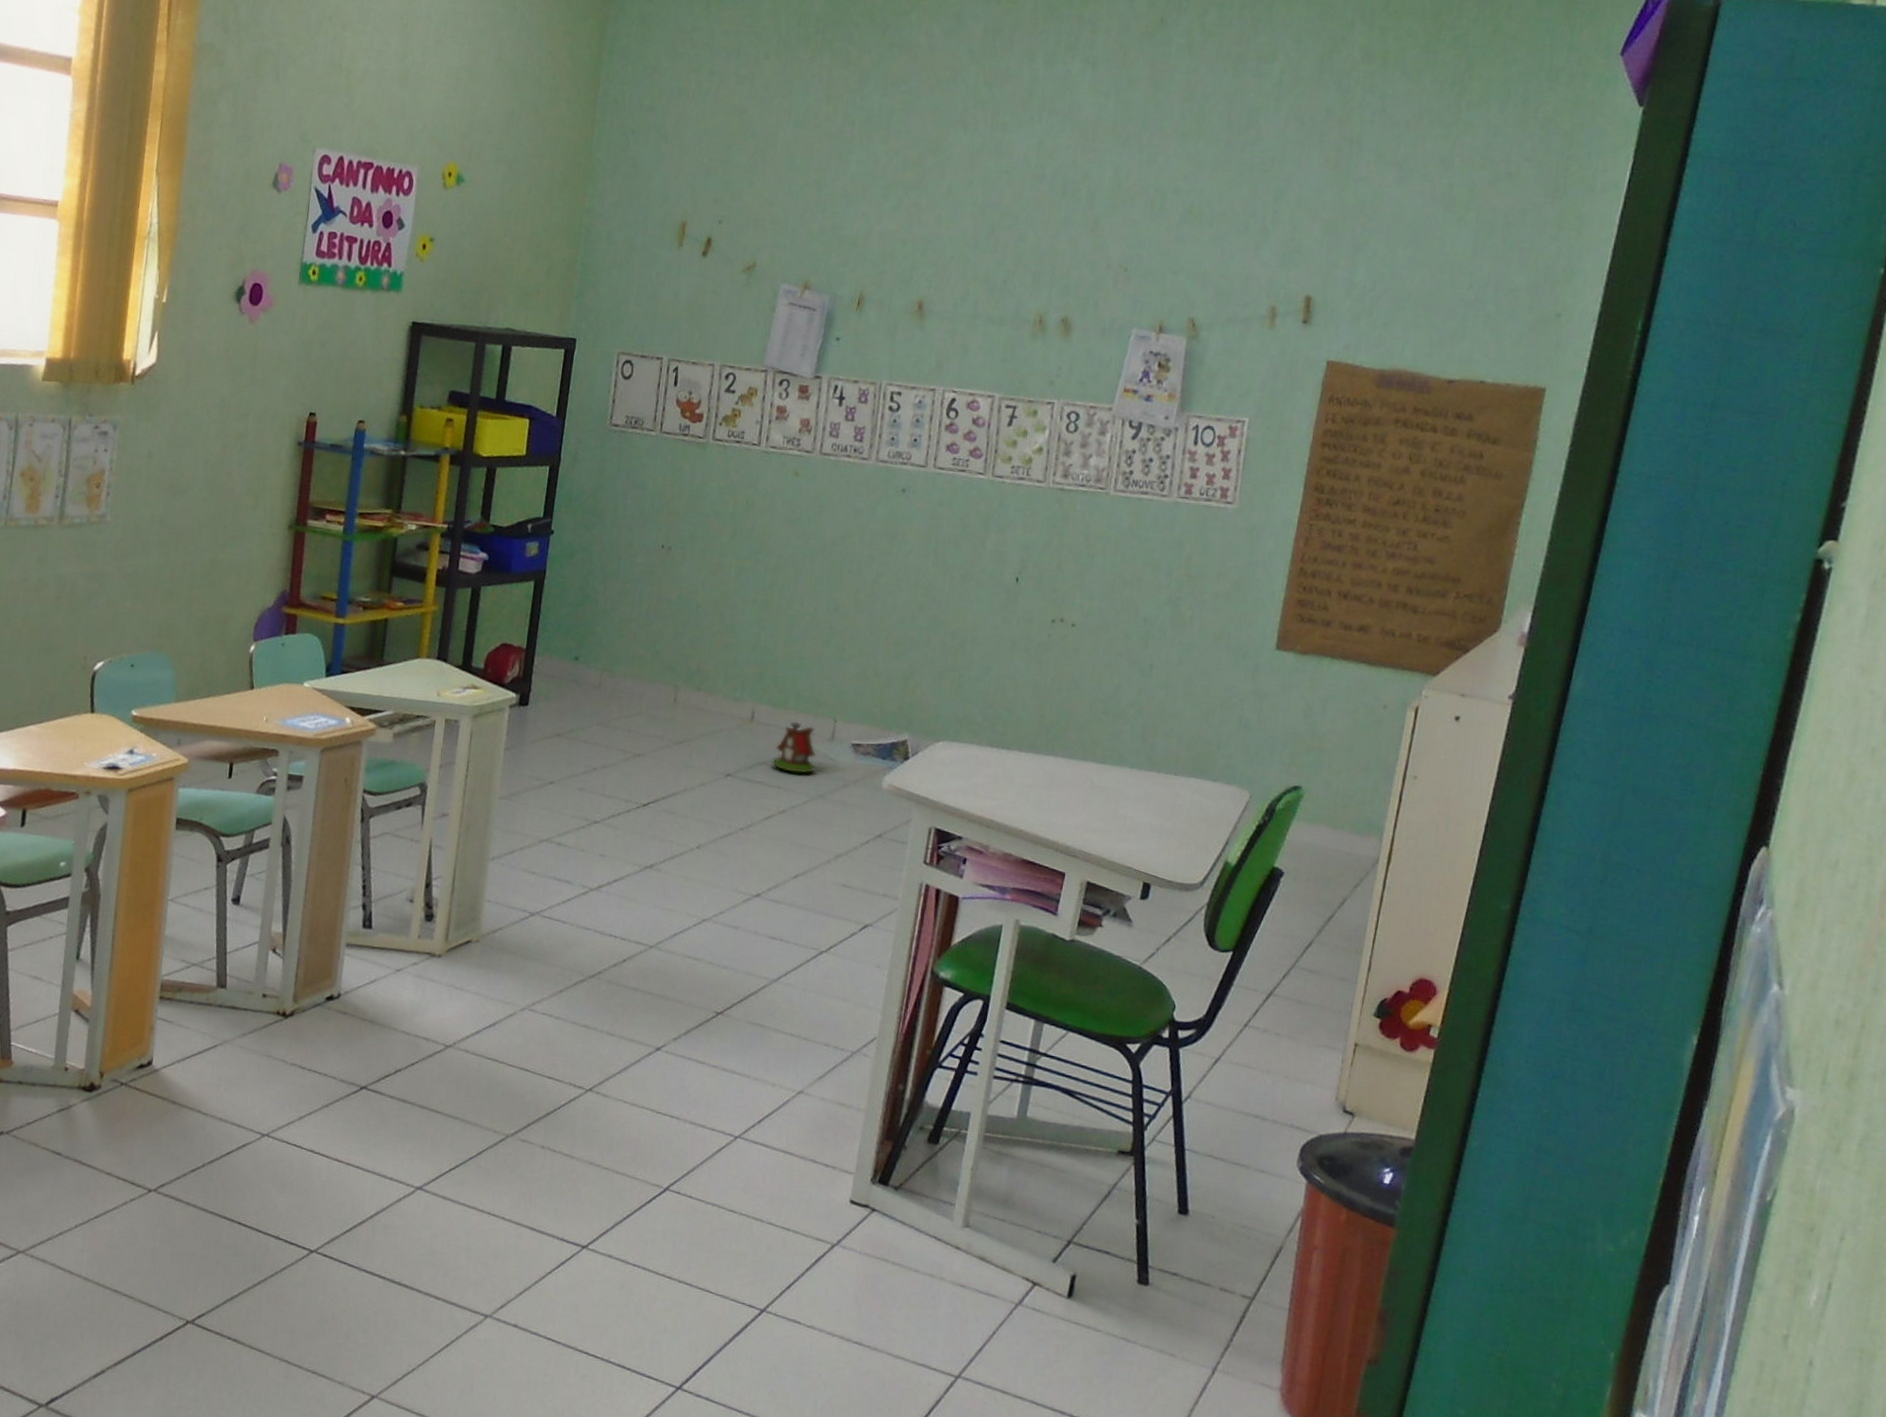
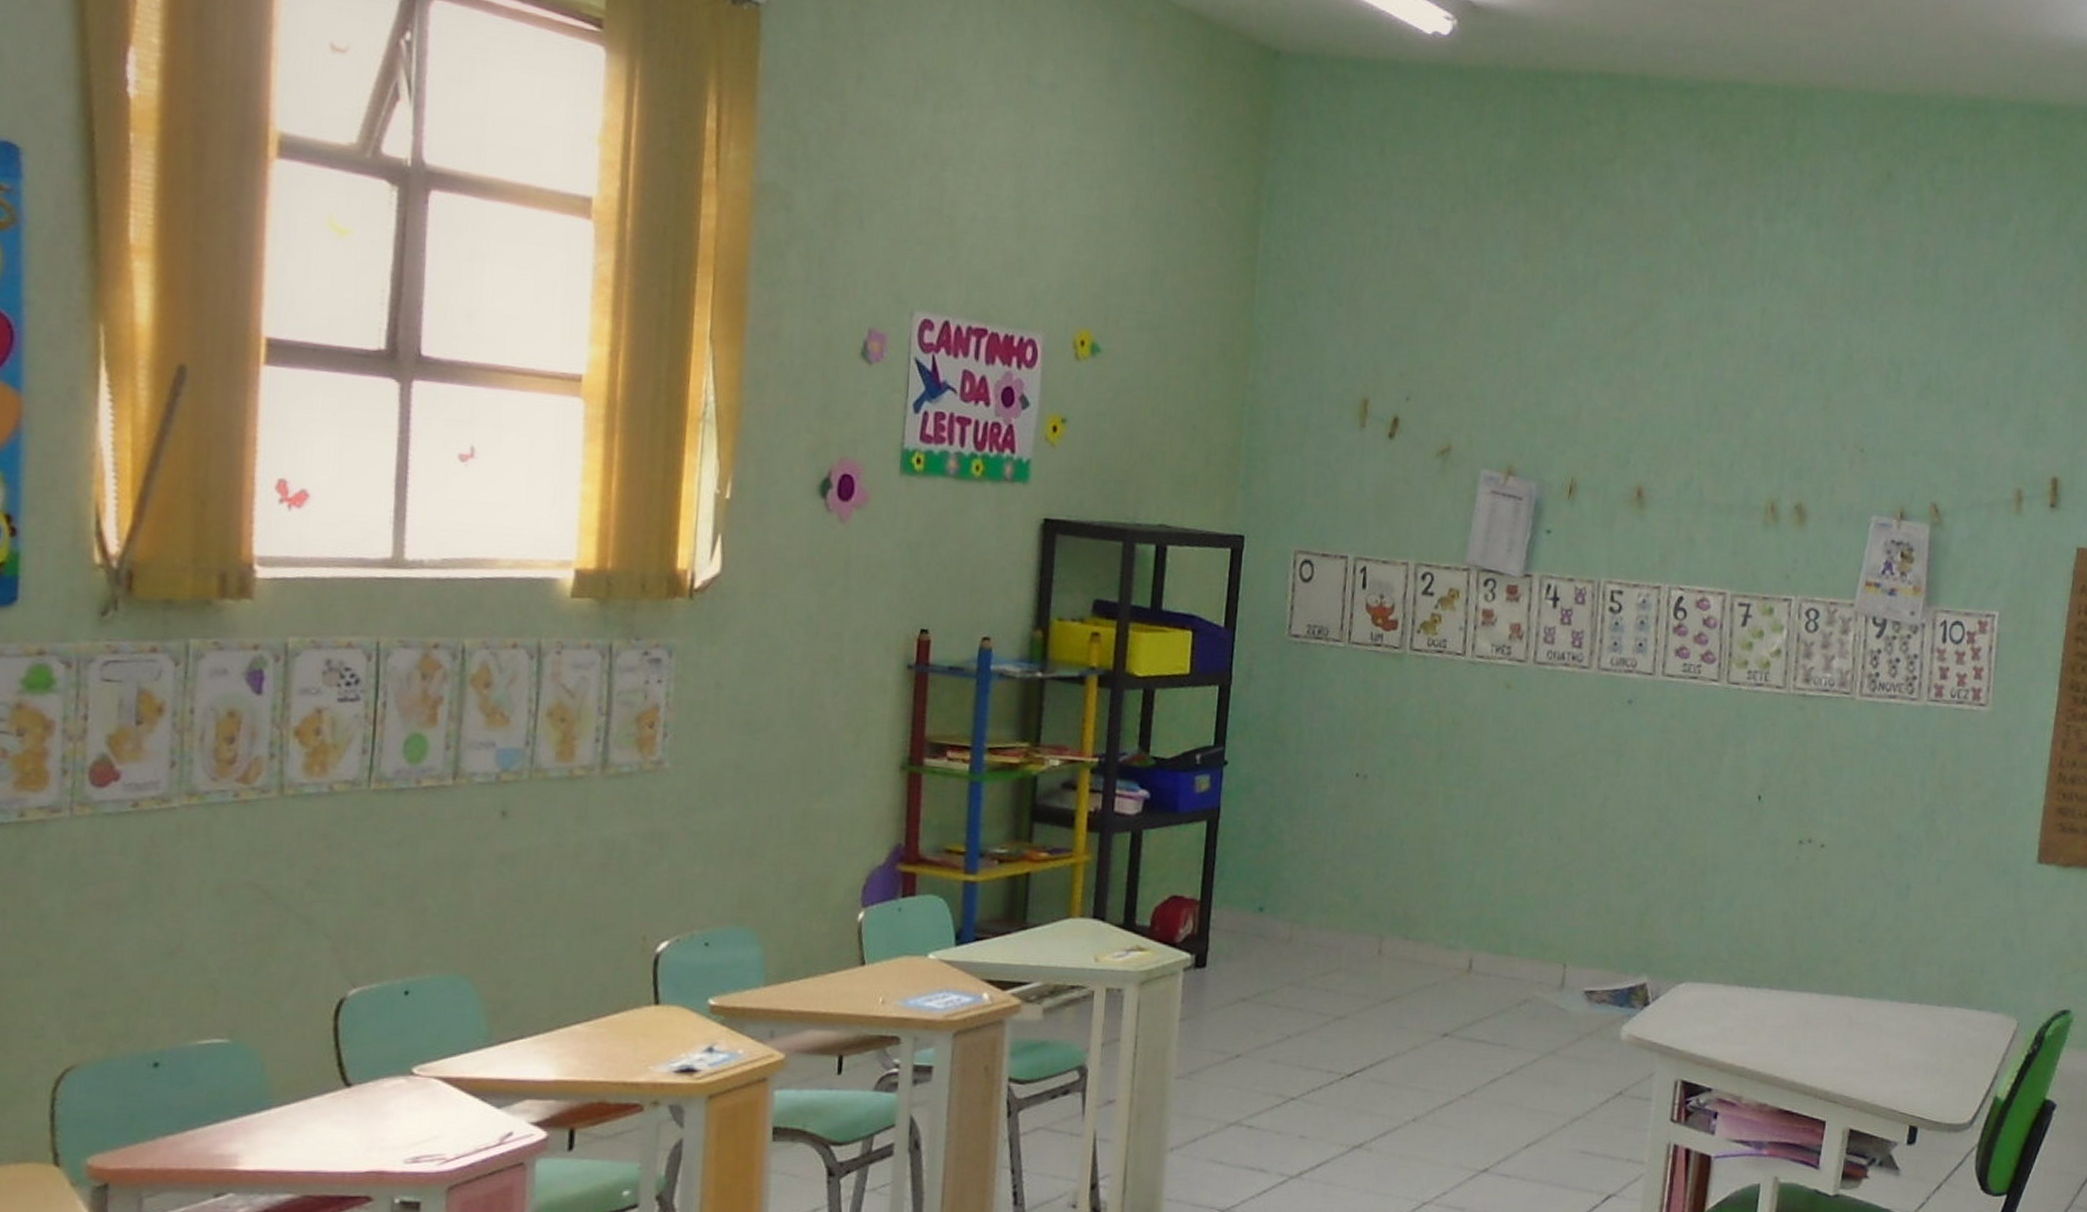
toy house: present [772,721,817,774] -> none [1495,969,1545,1028]

